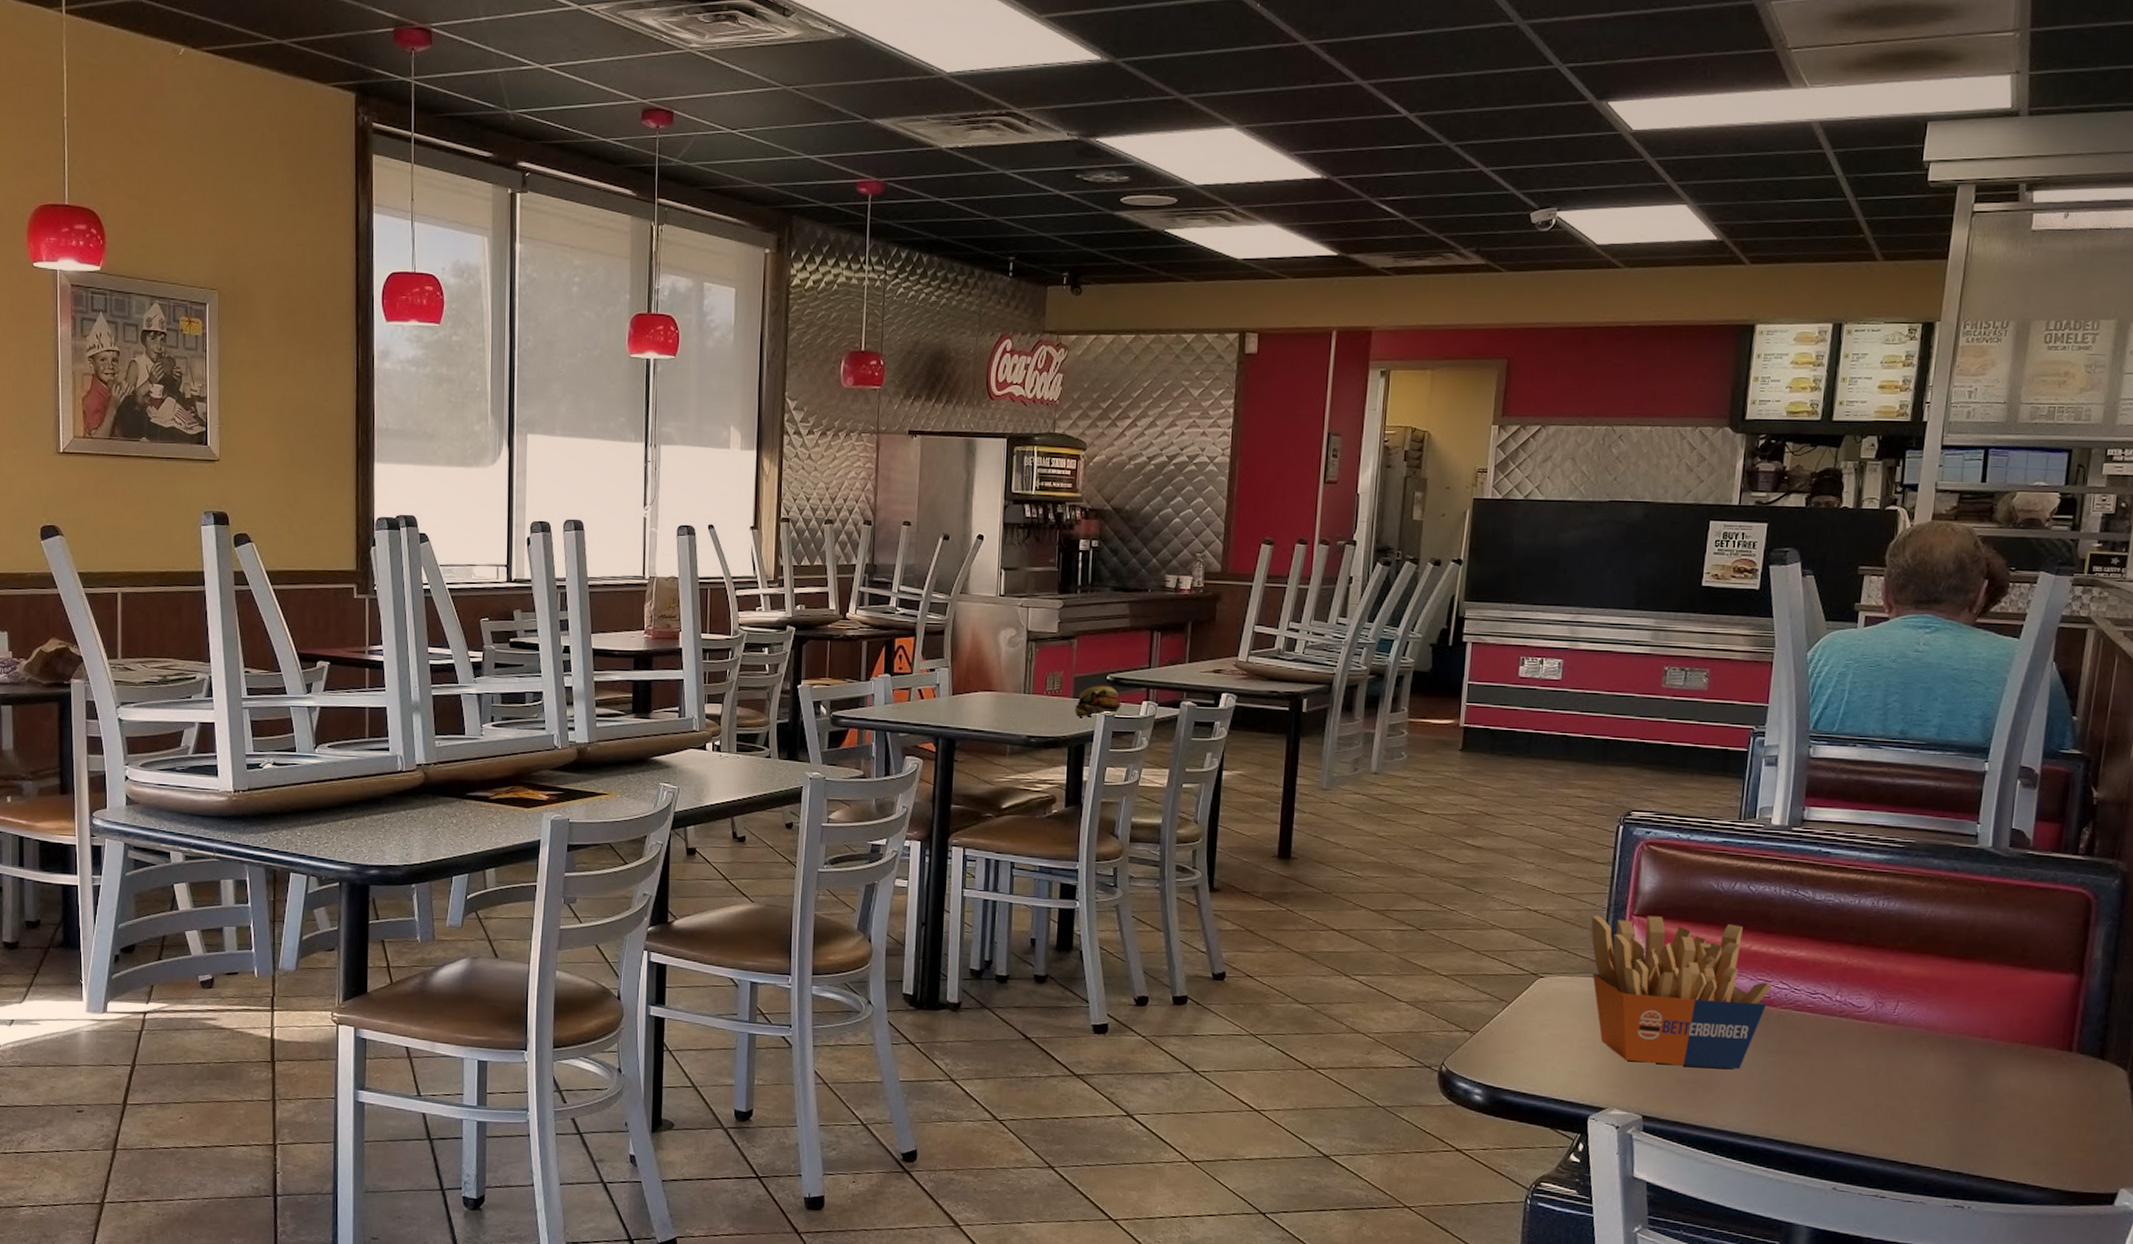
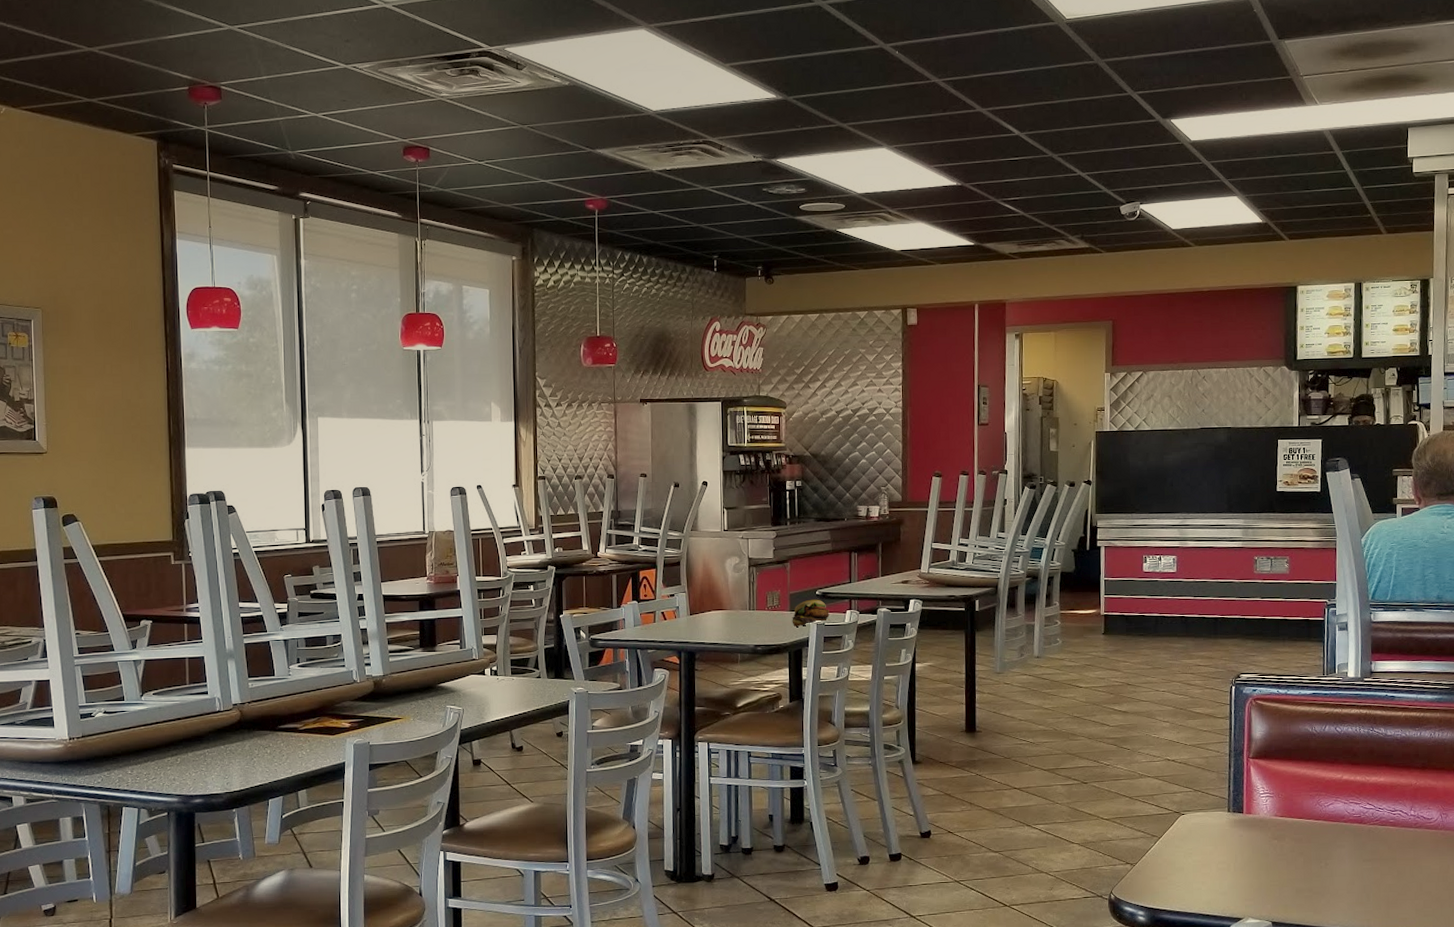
french fries: present [1591,915,1773,1069] -> none [1217,757,1362,878]

